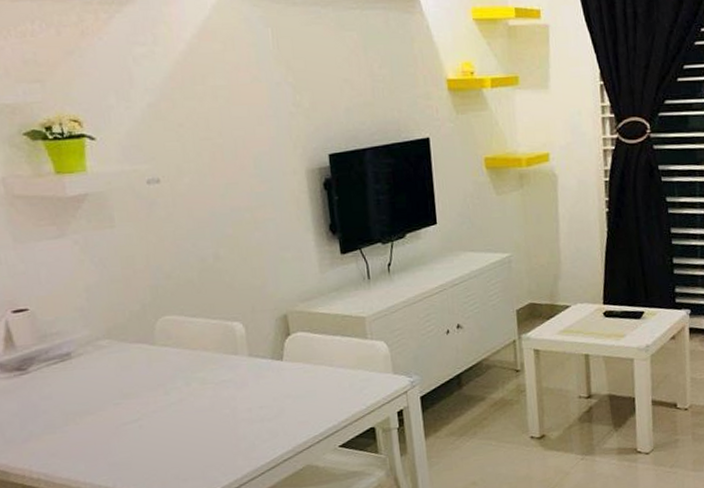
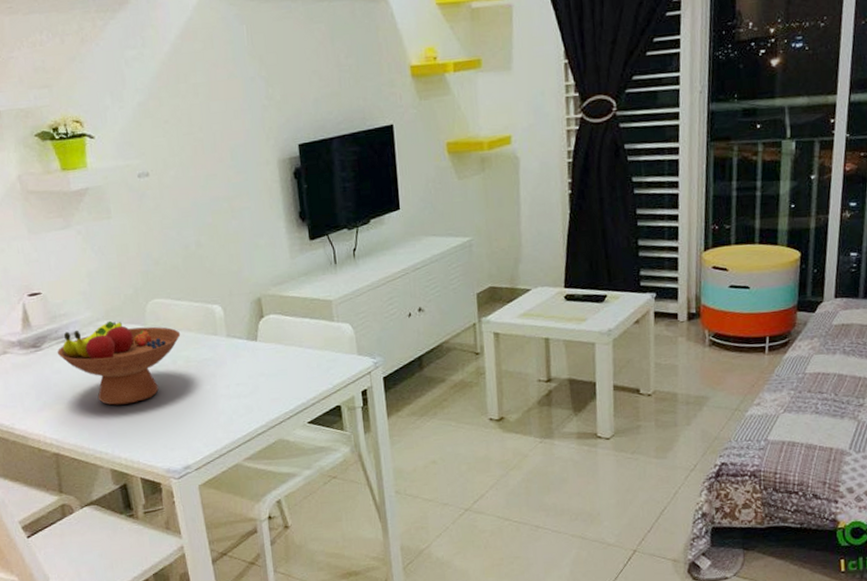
fruit bowl: none [47,339,196,433] -> present [57,320,181,405]

